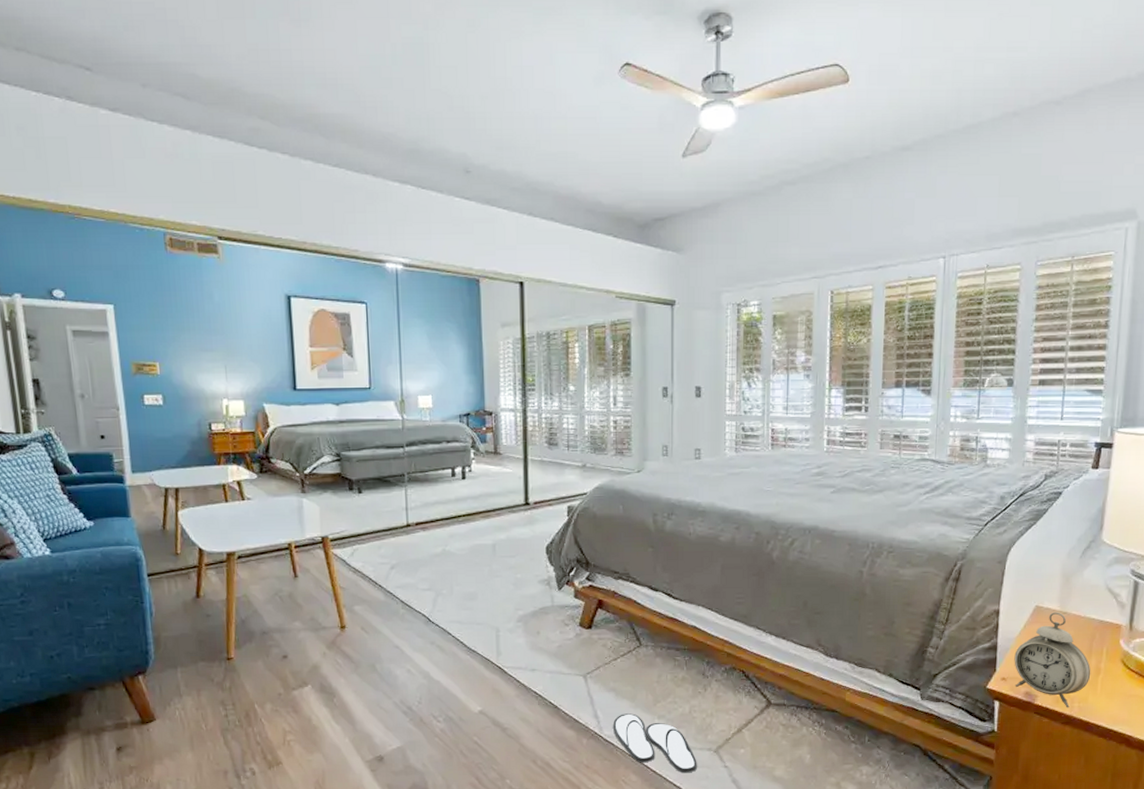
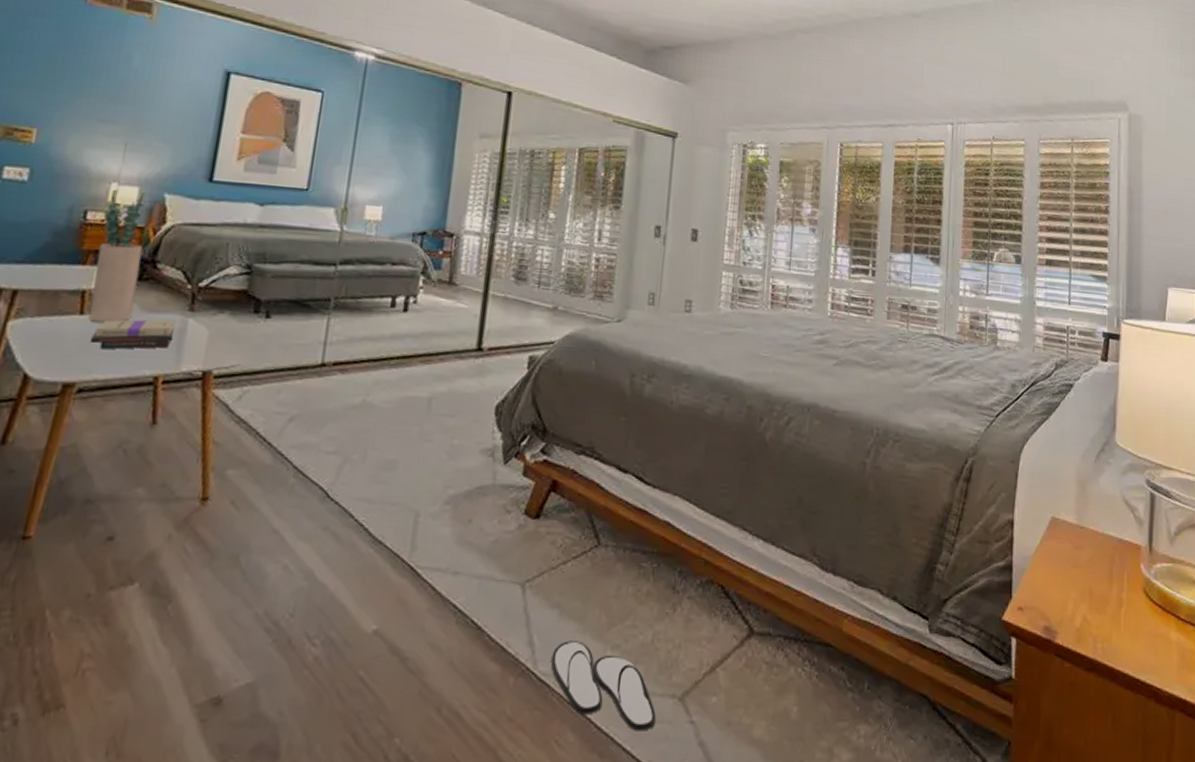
vase: none [224,405,262,508] -> present [88,193,146,324]
books: none [237,501,295,527] -> present [89,319,175,350]
alarm clock: present [1014,612,1091,708] -> none [1031,526,1113,650]

